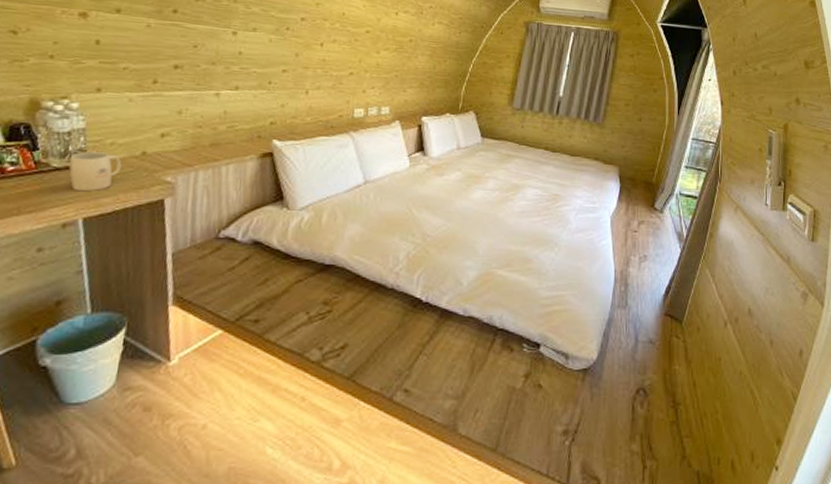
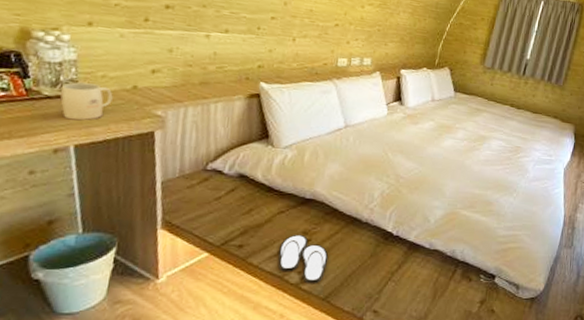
slippers: none [297,305,352,360] -> present [278,234,329,283]

